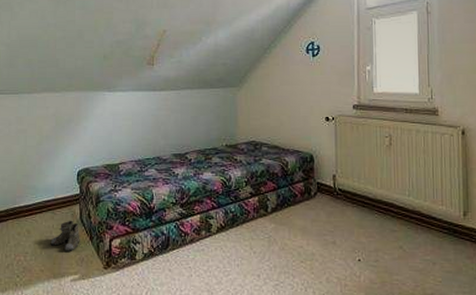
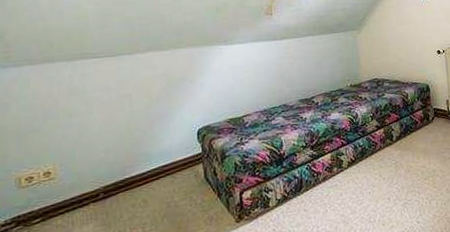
boots: present [50,220,80,252] -> none [172,180,207,215]

